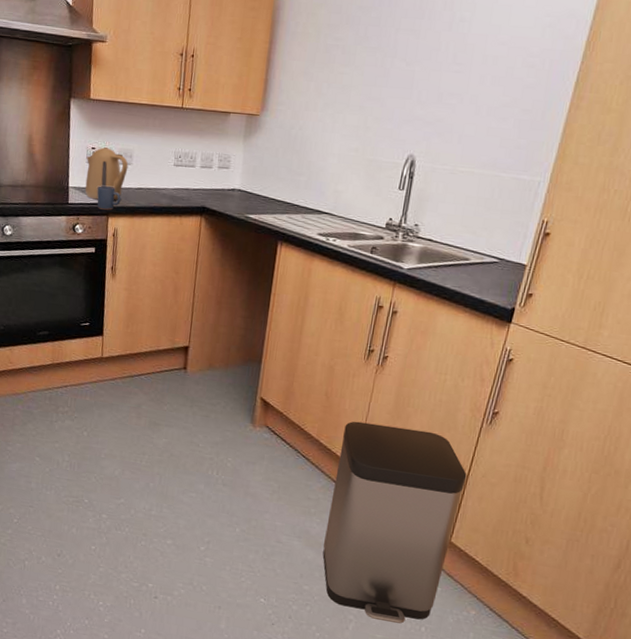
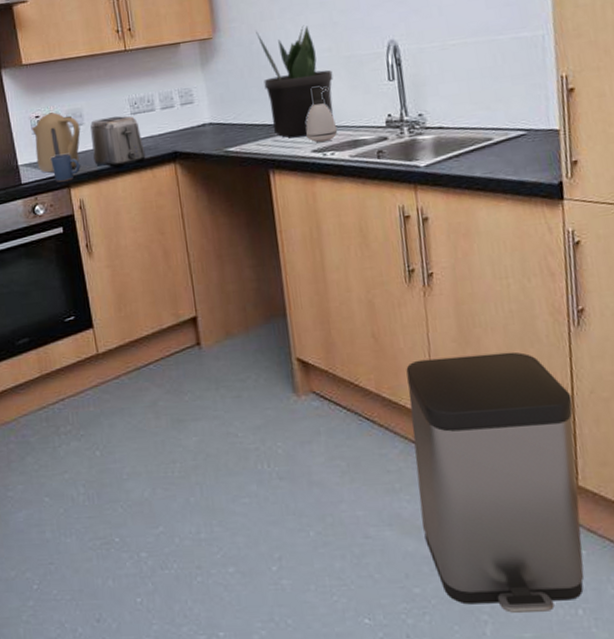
toaster: none [133,163,179,210] -> present [90,115,146,169]
planter: none [290,118,354,220] -> present [256,25,334,138]
soap dispenser: none [317,180,346,229] -> present [305,87,337,143]

